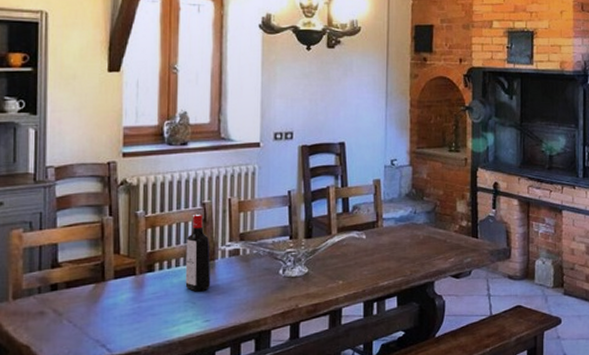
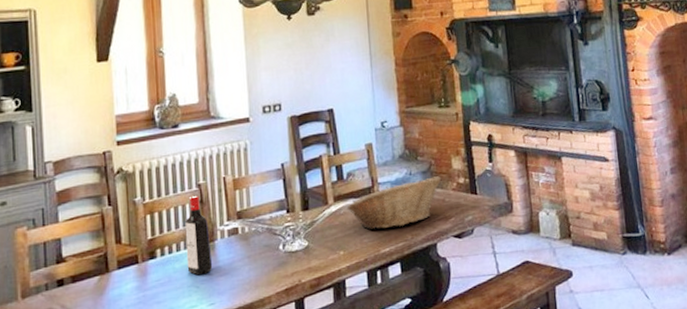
fruit basket: none [349,217,444,263] -> present [346,176,441,230]

